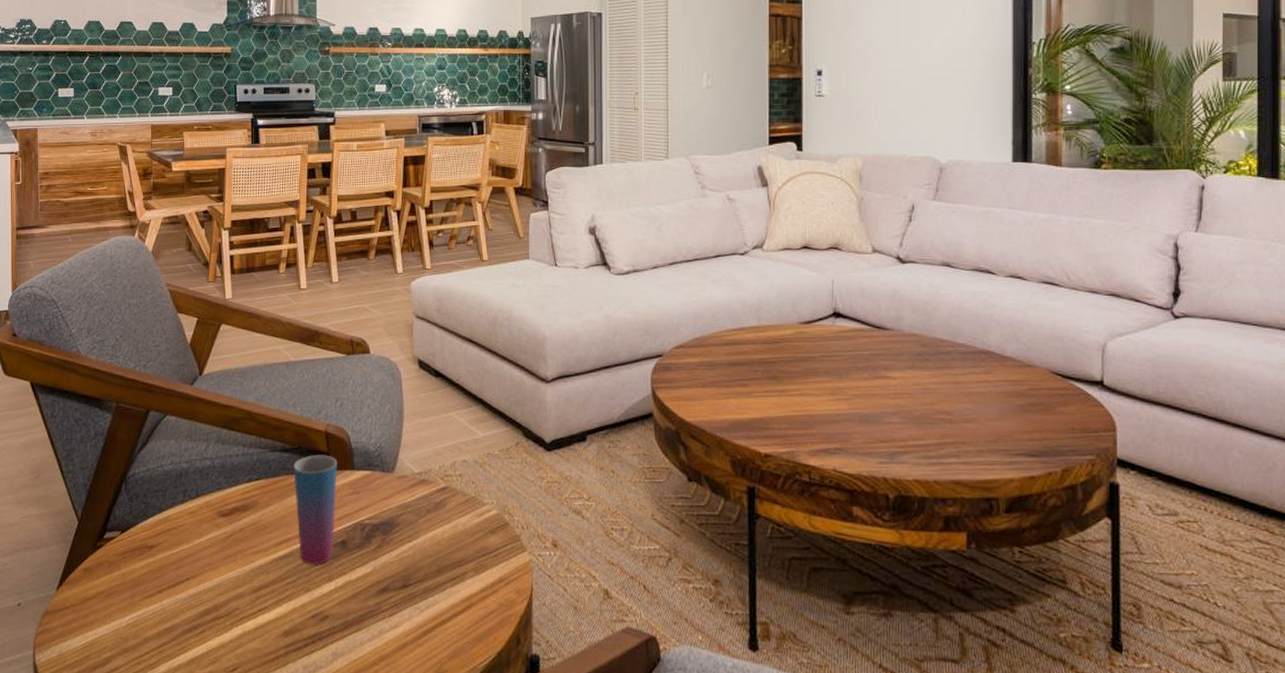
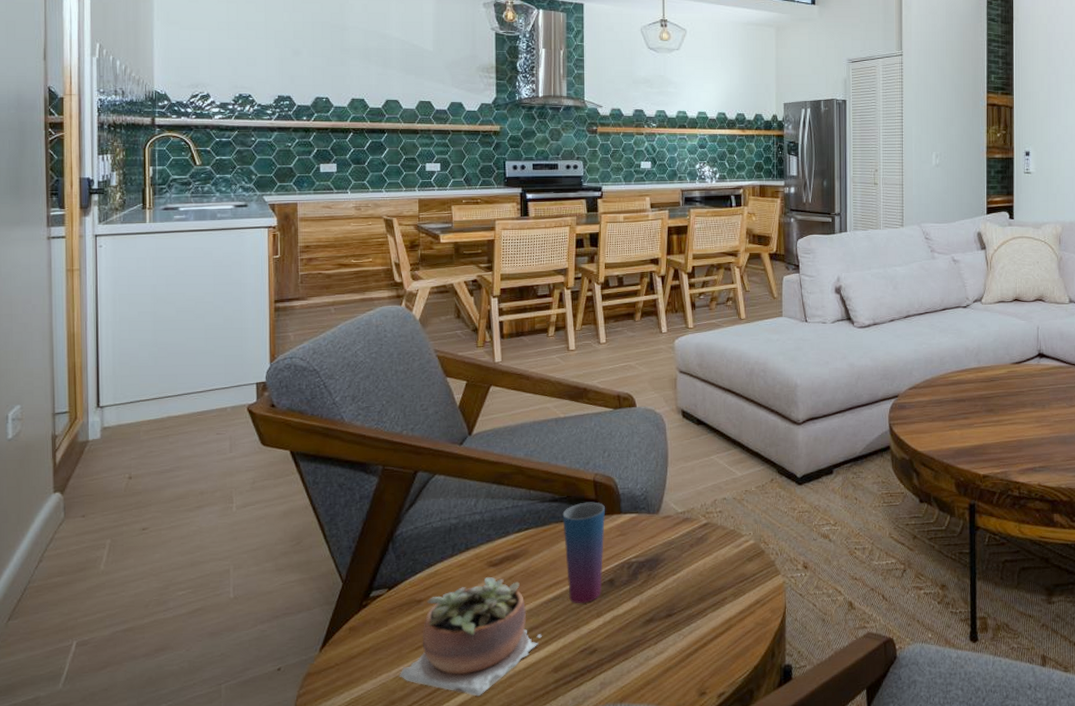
succulent plant: none [131,528,273,654] -> present [399,577,543,697]

